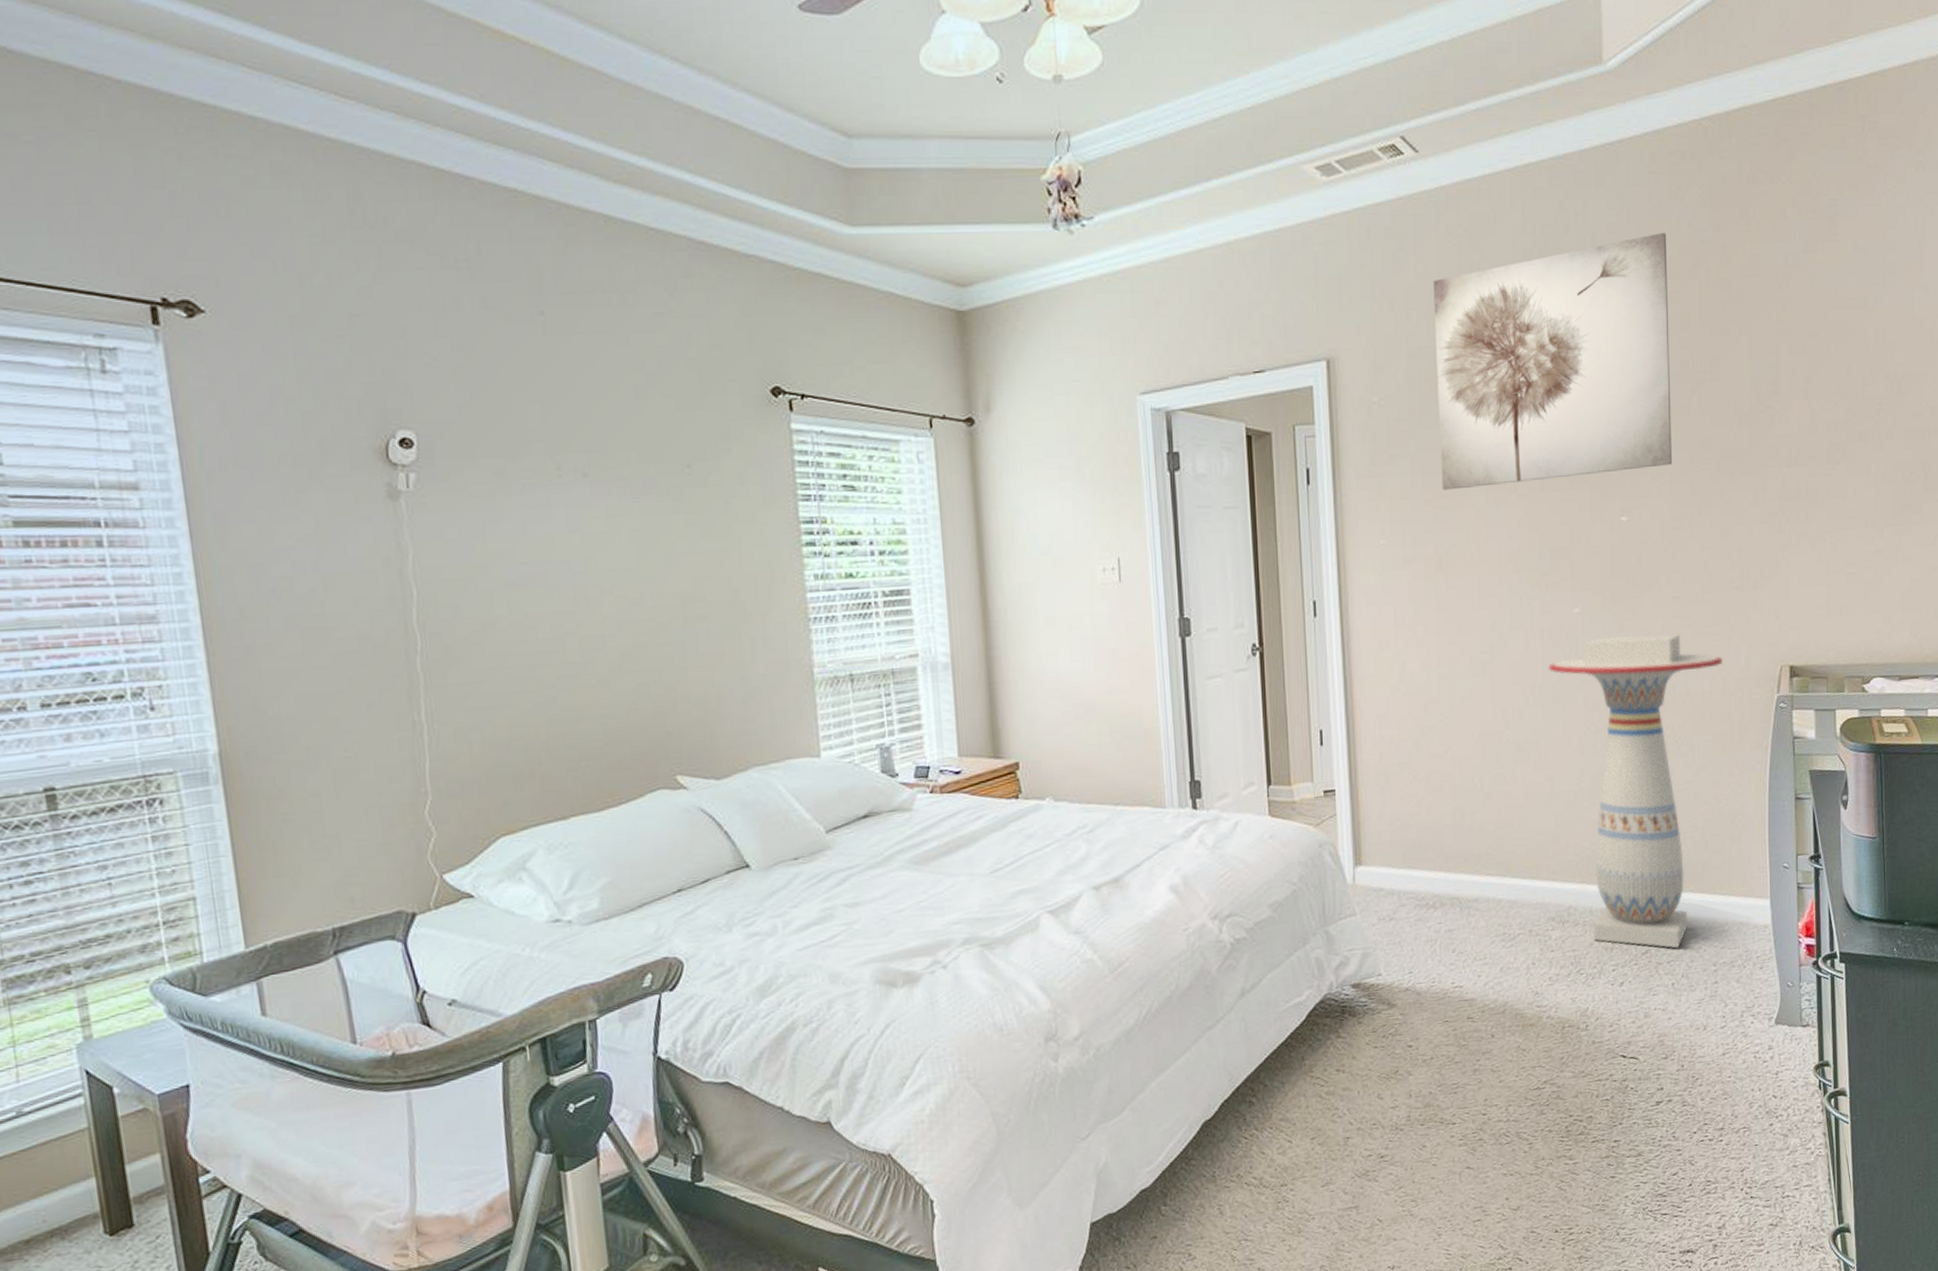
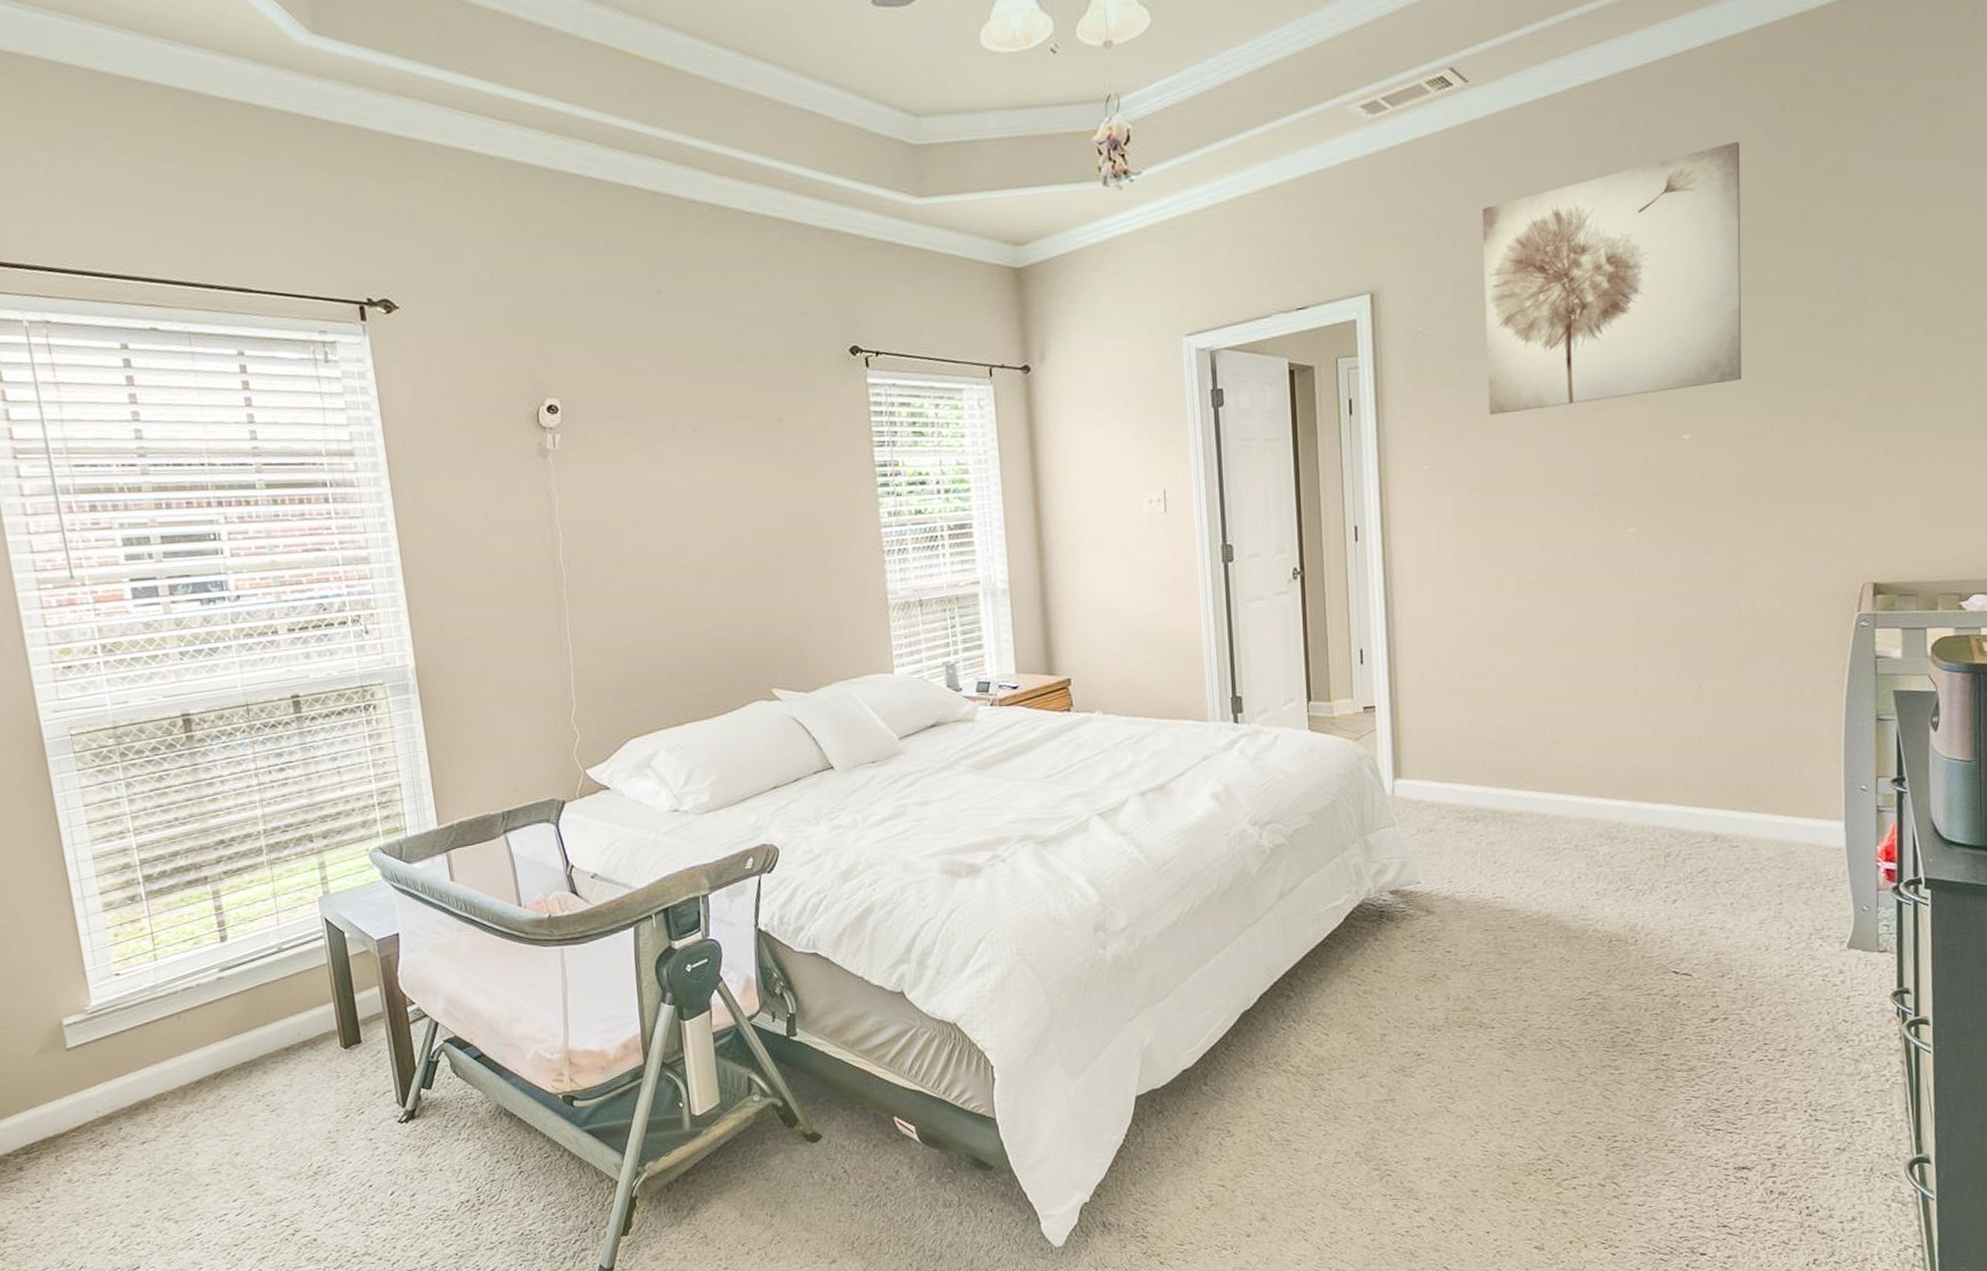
pedestal table: present [1548,633,1723,949] -> none [1600,551,1795,868]

